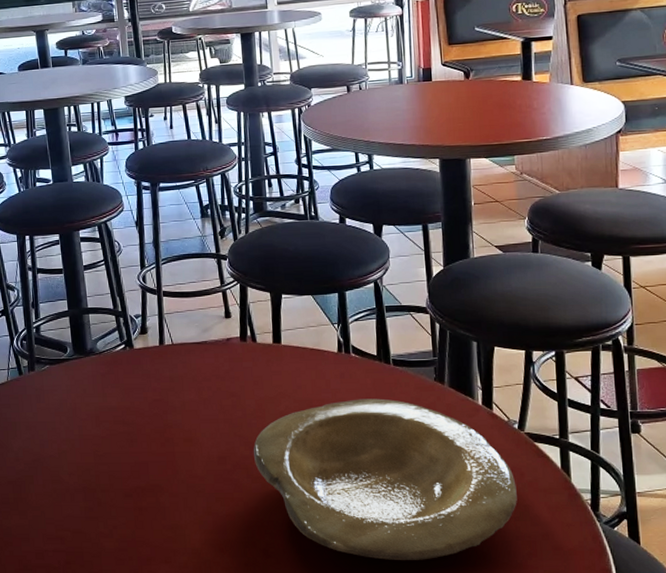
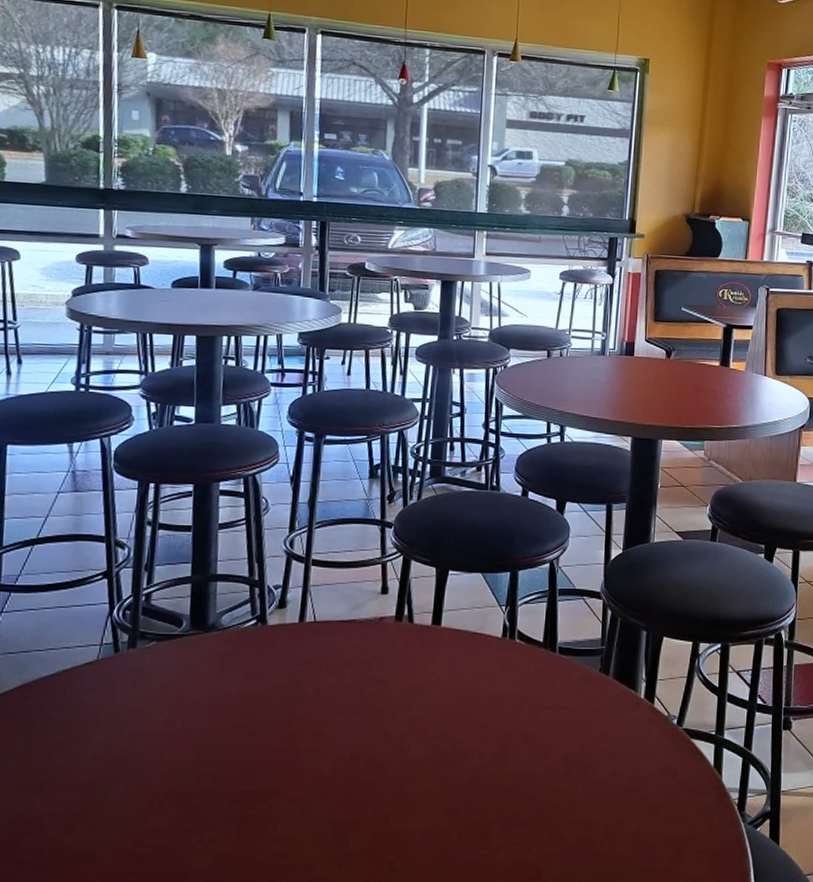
plate: present [253,398,517,560] -> none [393,690,668,870]

